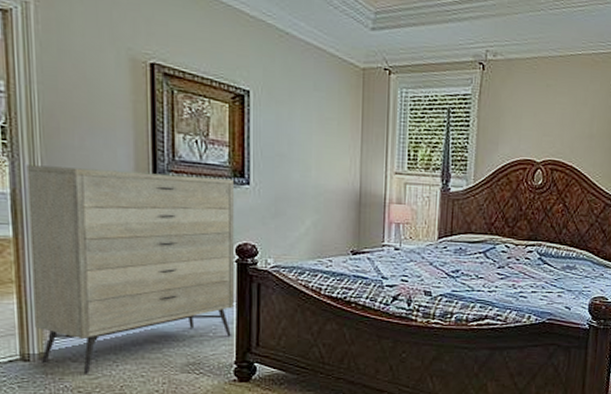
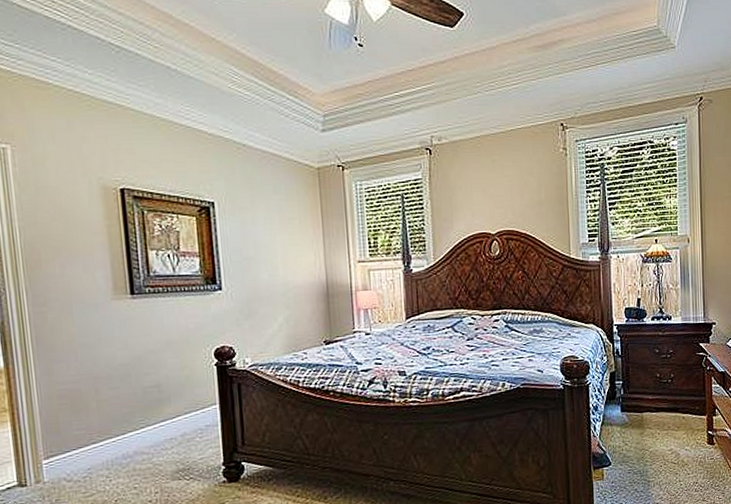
dresser: present [26,165,234,376] -> none [12,286,217,494]

